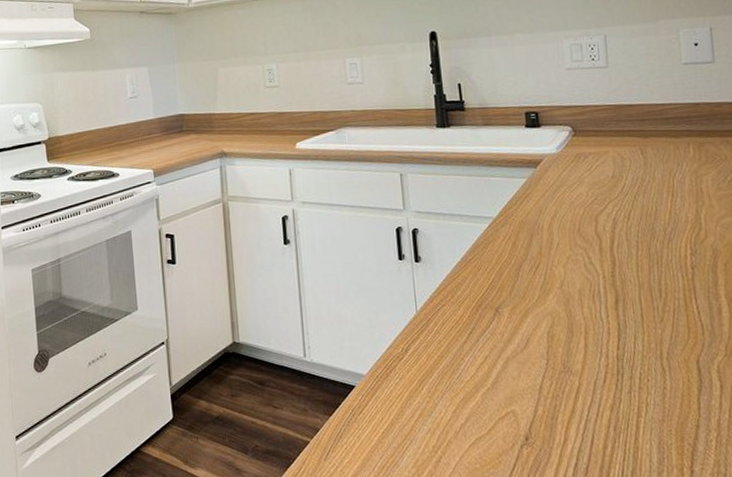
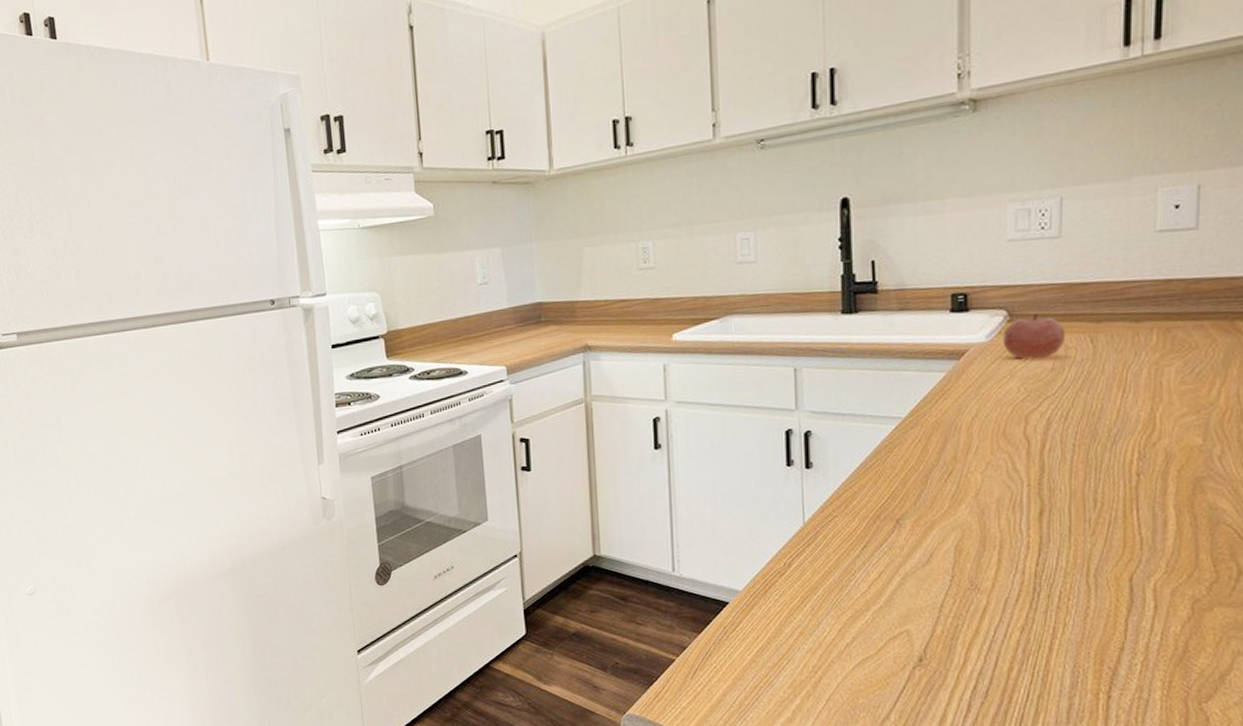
fruit: none [570,128,621,168] -> present [1003,312,1066,359]

